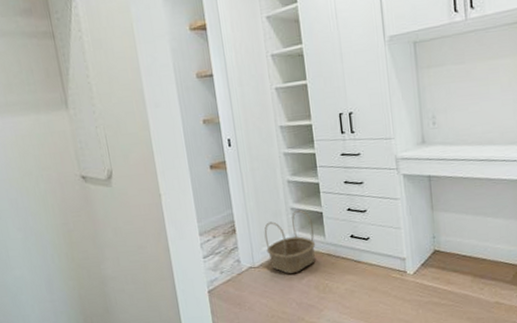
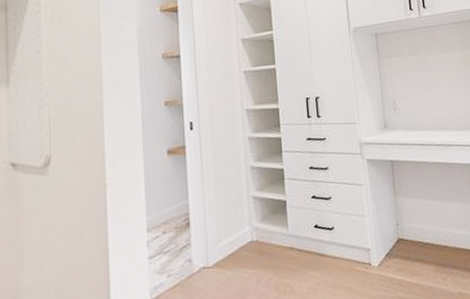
basket: present [264,210,316,274] -> none [222,198,278,273]

